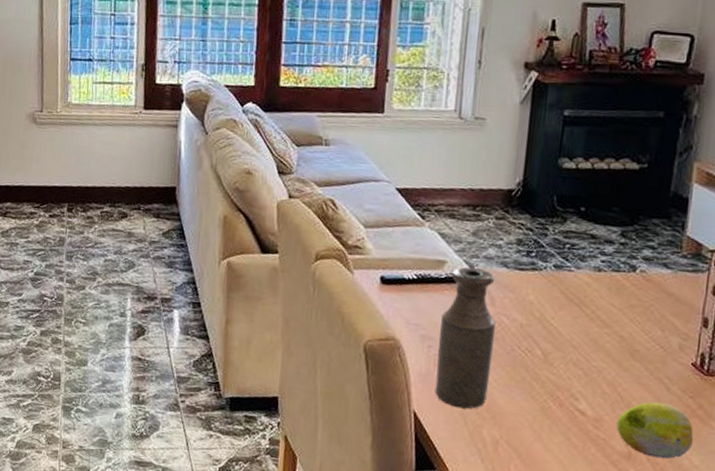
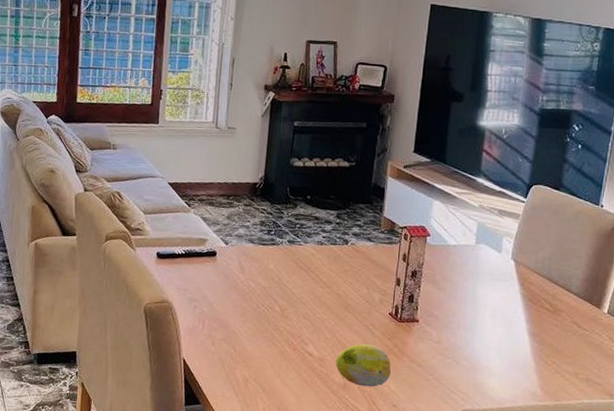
bottle: present [435,267,496,409] -> none [199,243,245,355]

